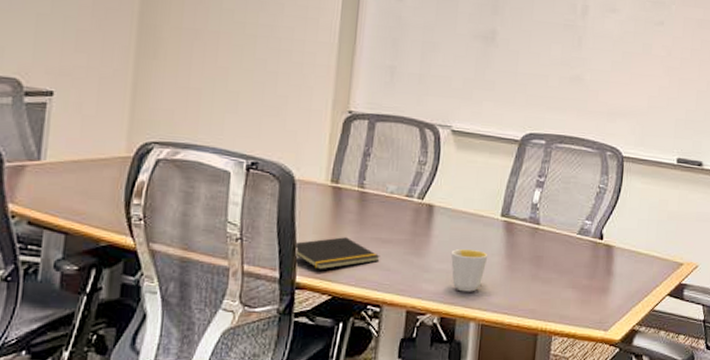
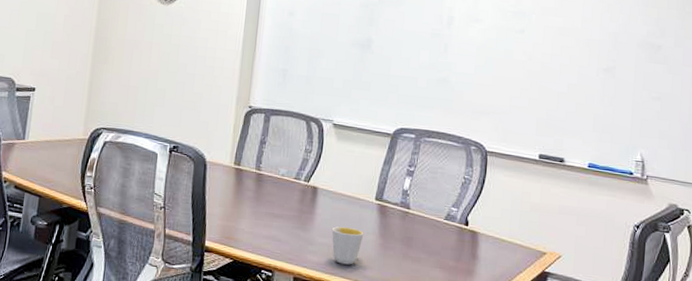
notepad: present [293,237,380,270] -> none [204,210,273,237]

